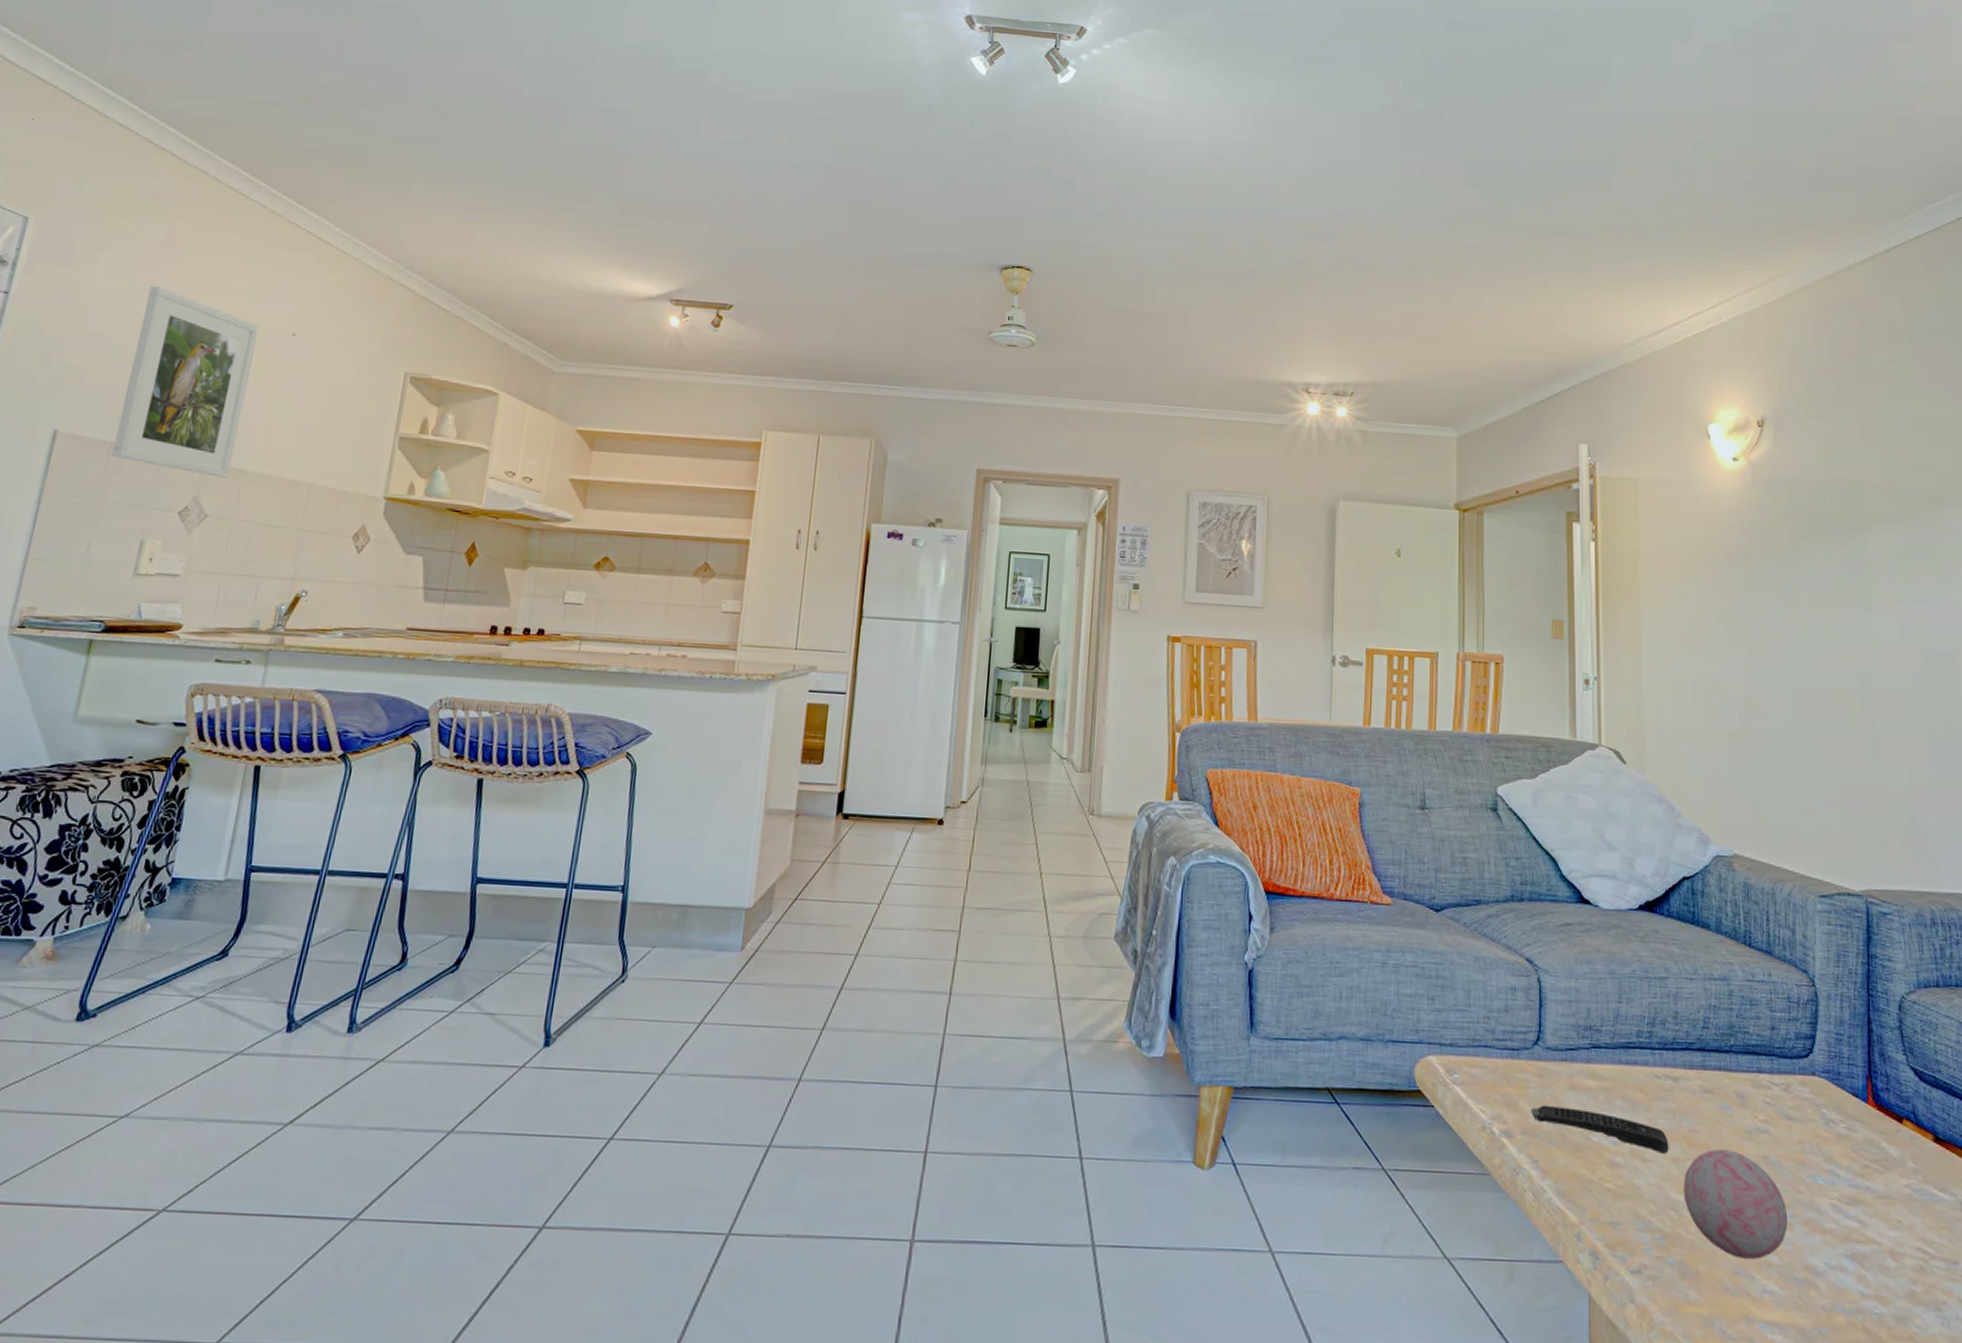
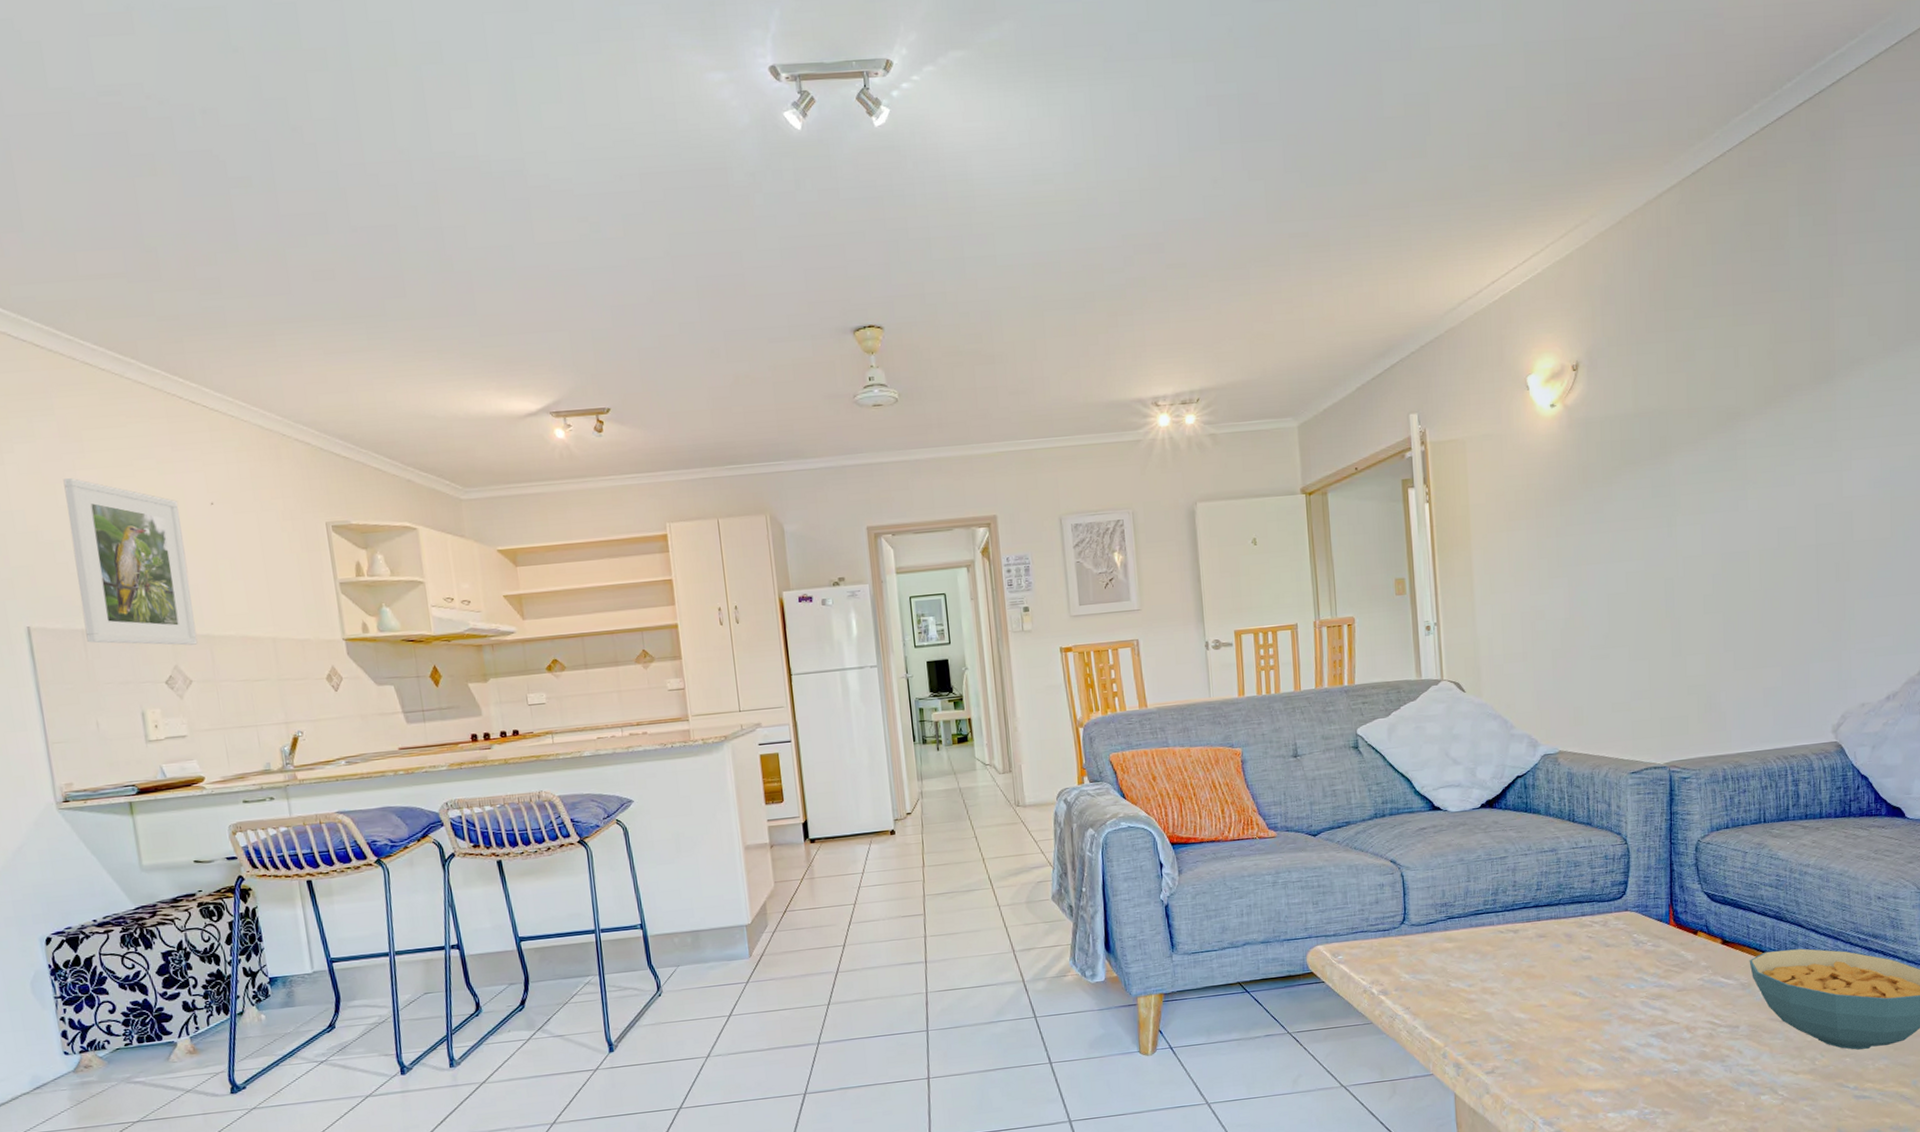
remote control: present [1531,1105,1669,1154] -> none [1402,965,1513,987]
decorative ball: present [1683,1149,1788,1259] -> none [1524,976,1607,1051]

